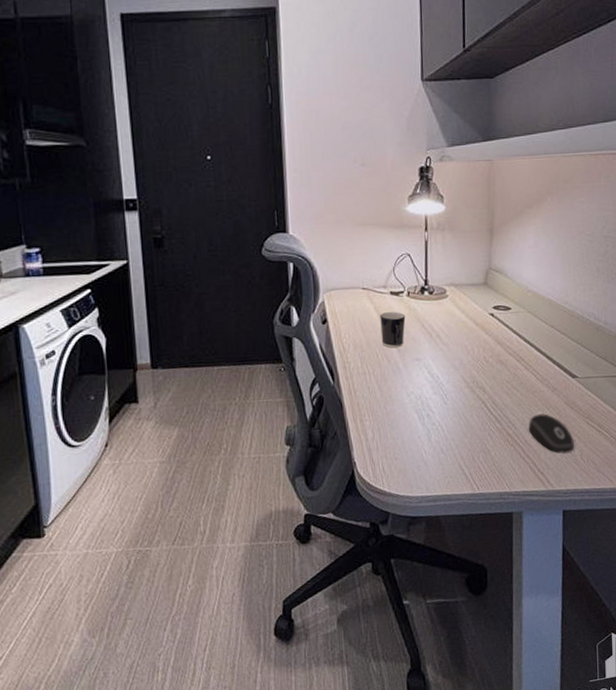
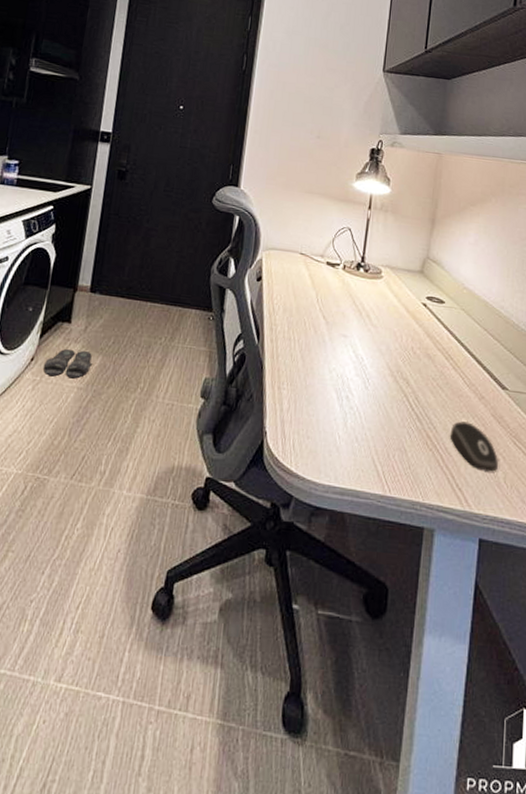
slippers: none [119,425,170,458] -> present [43,348,92,379]
mug: present [380,312,406,348] -> none [311,281,338,320]

